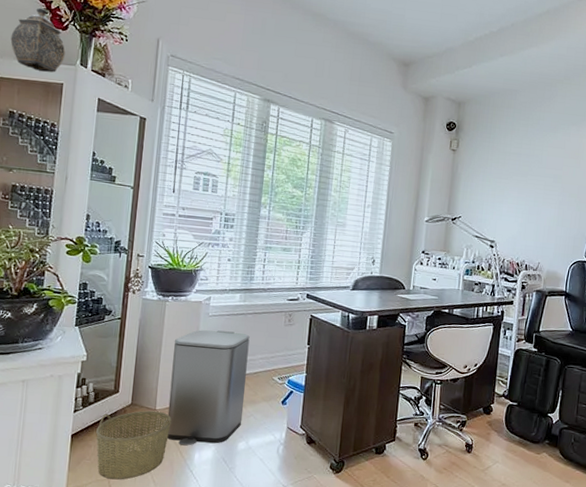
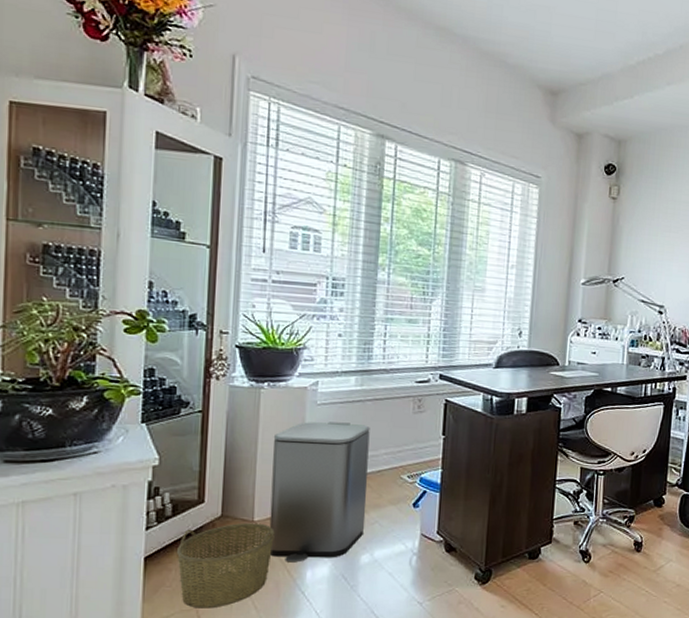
decorative jar: present [10,7,66,73] -> none [28,9,107,97]

